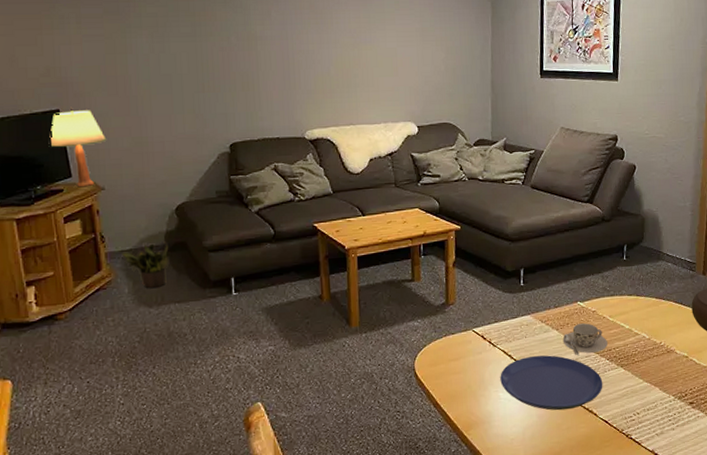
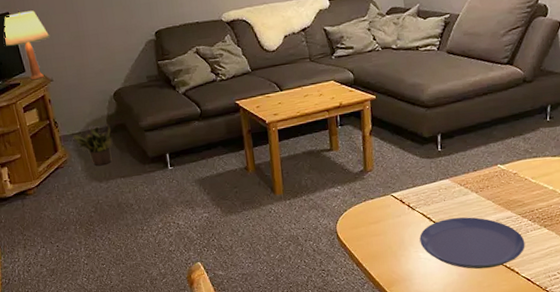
teacup: present [562,323,608,355] -> none [482,185,530,217]

